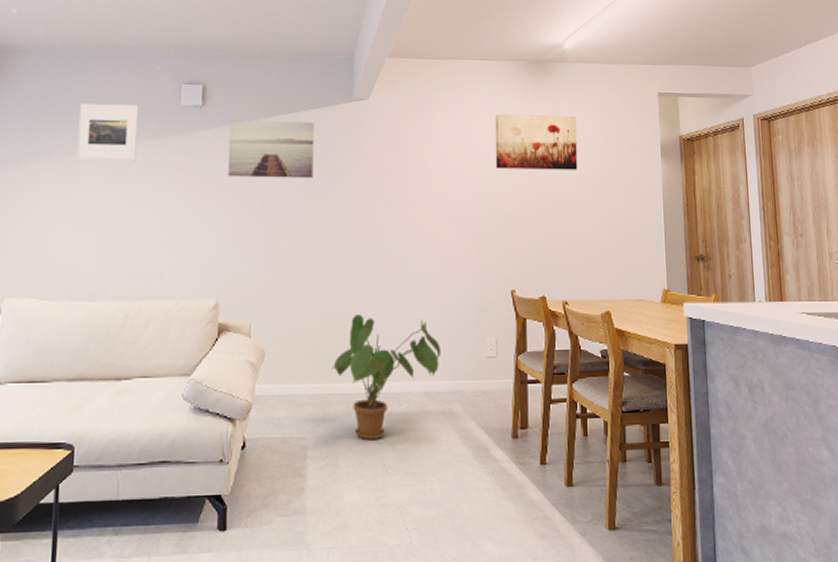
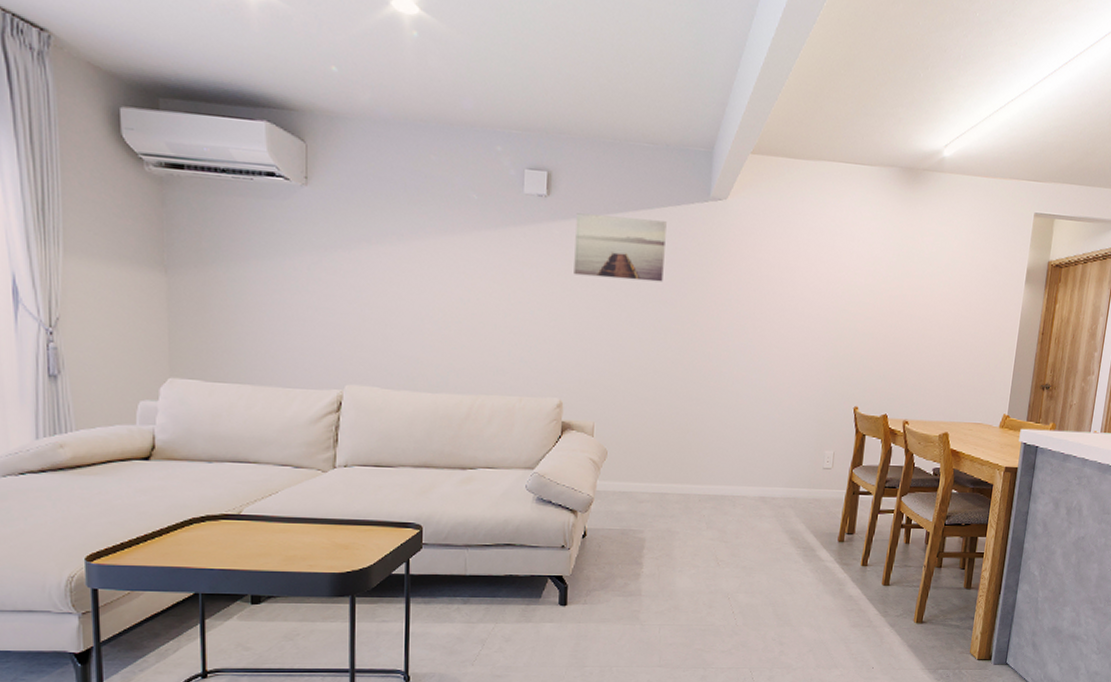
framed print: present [77,103,139,162] -> none [413,184,479,253]
house plant: present [331,315,442,441] -> none [671,421,780,537]
wall art: present [495,114,578,170] -> none [853,225,944,291]

